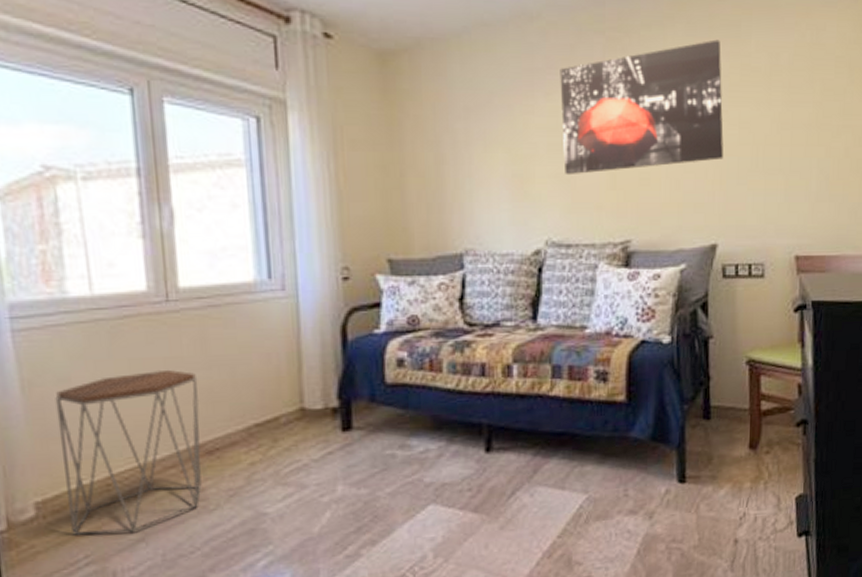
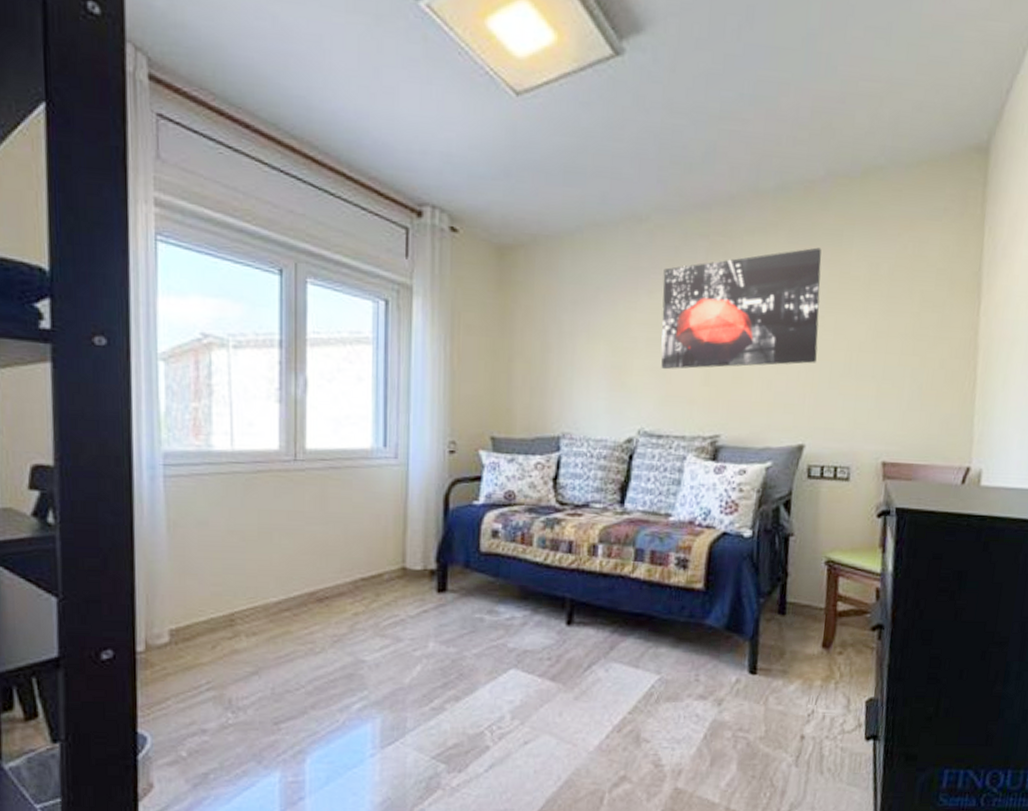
side table: present [55,369,202,535] -> none [194,521,315,665]

